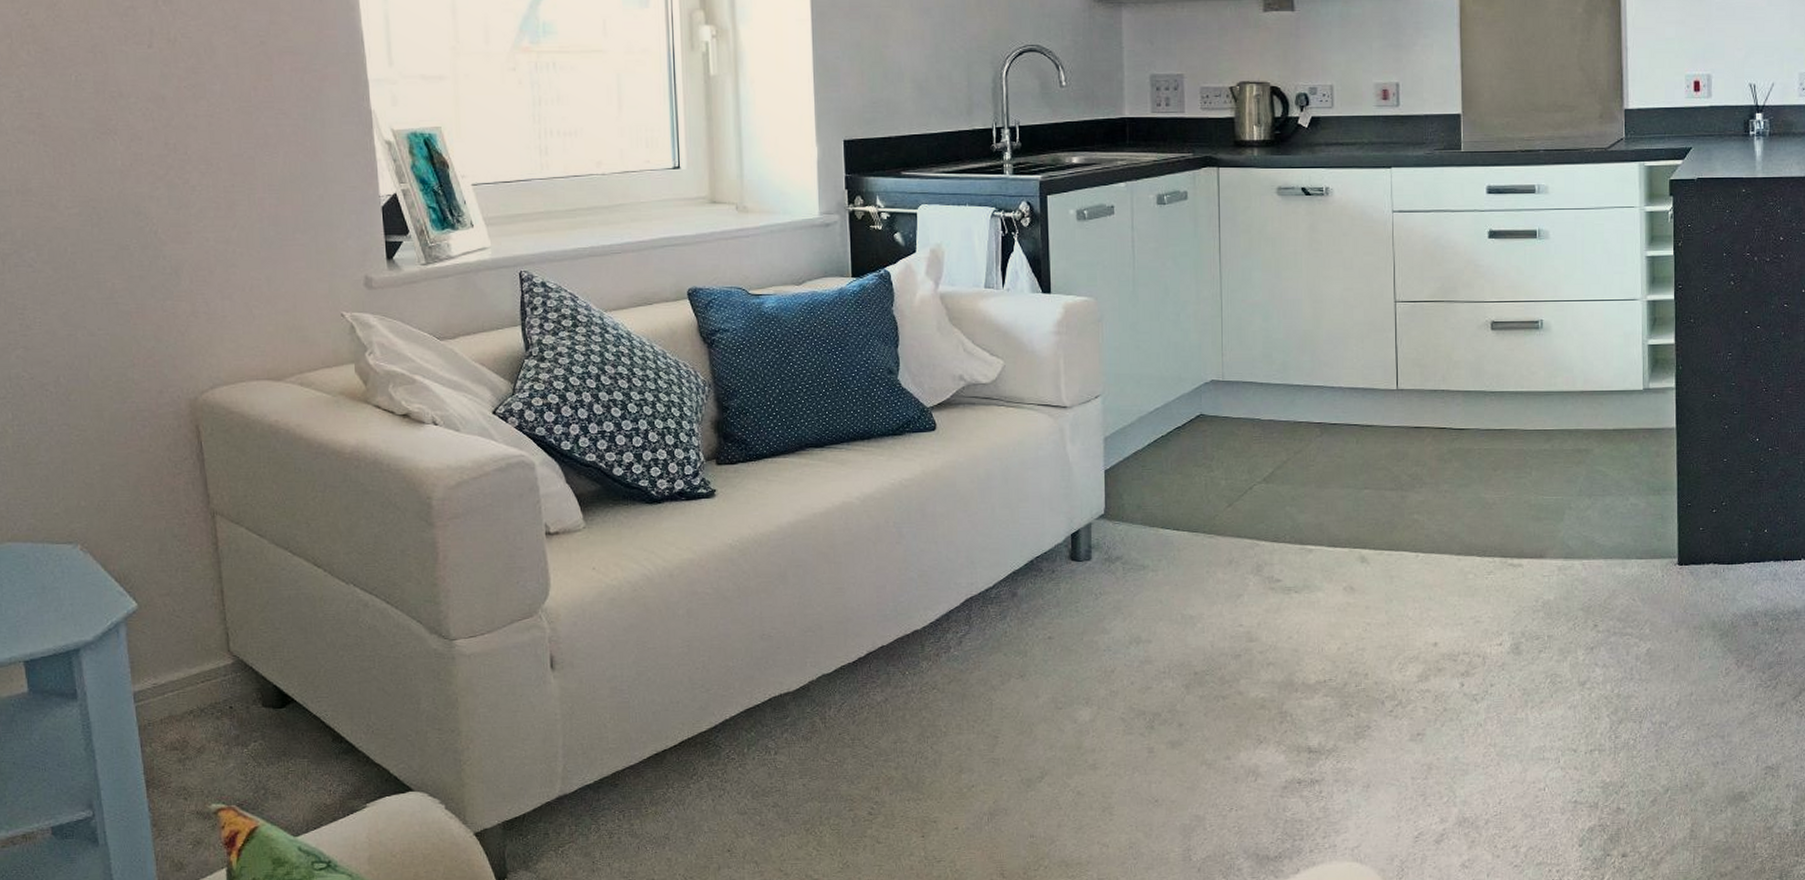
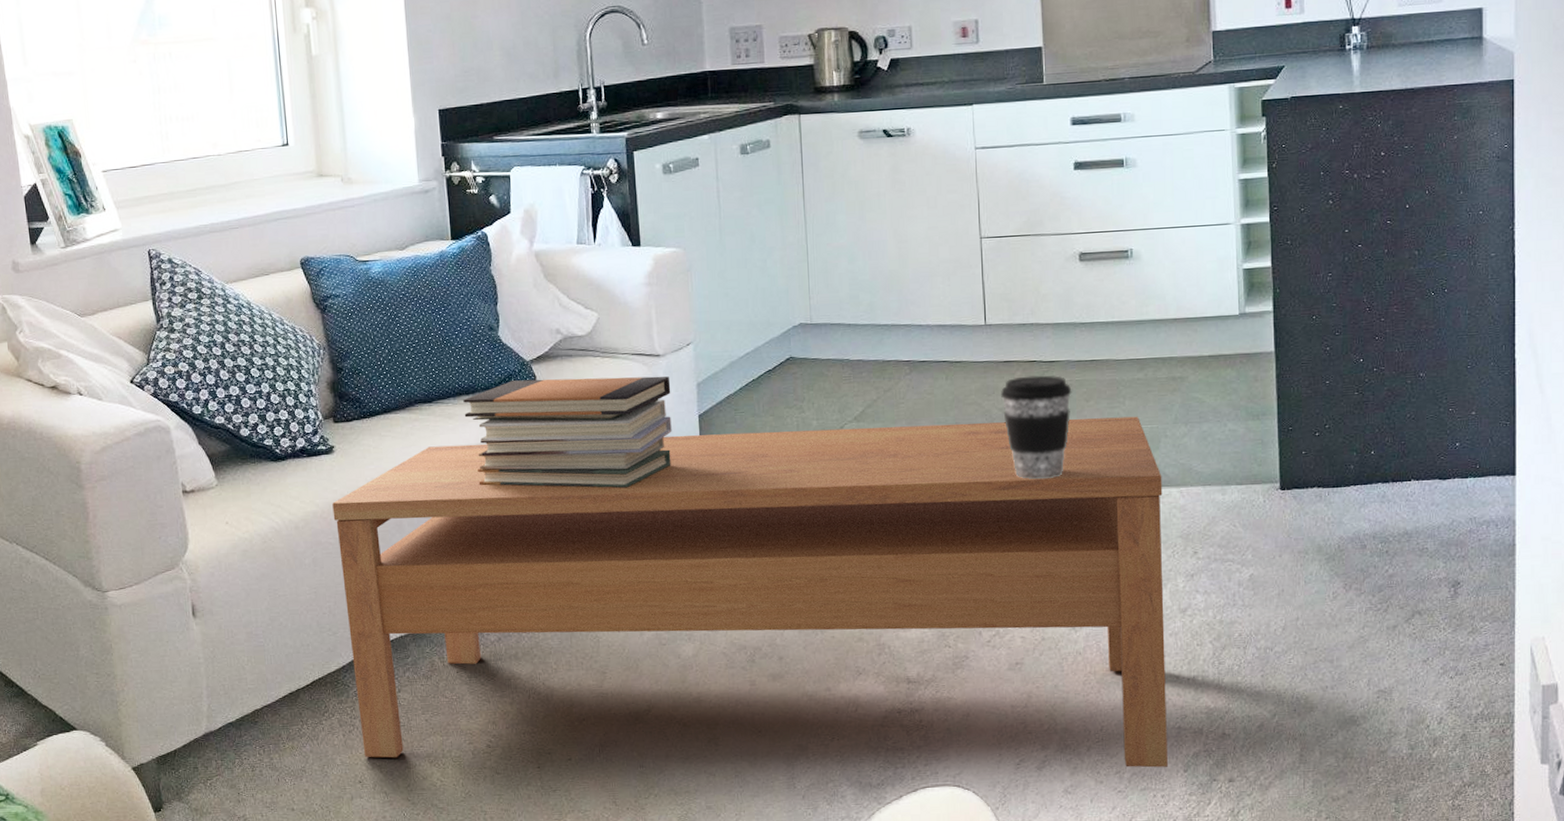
coffee table: none [711,487,1566,842] -> present [332,416,1168,768]
book stack: none [858,427,1077,544] -> present [463,376,672,489]
coffee cup: none [1411,442,1480,548] -> present [1001,375,1072,480]

